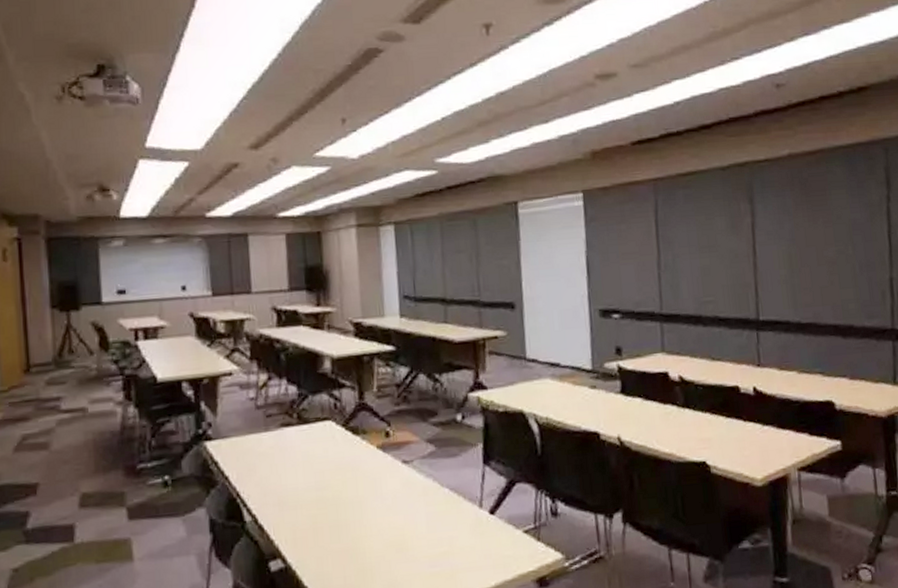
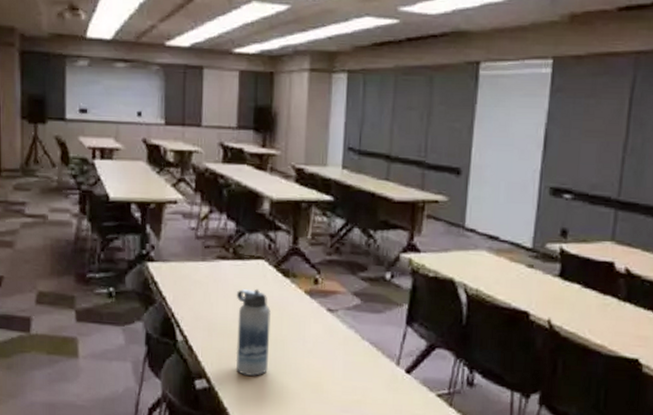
water bottle: none [305,451,347,547] -> present [235,289,271,376]

